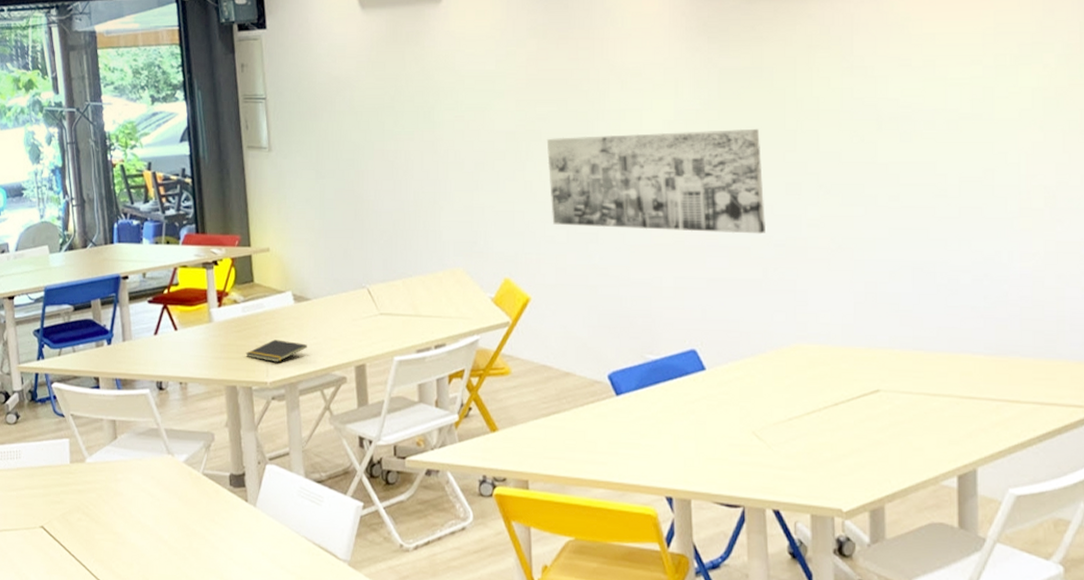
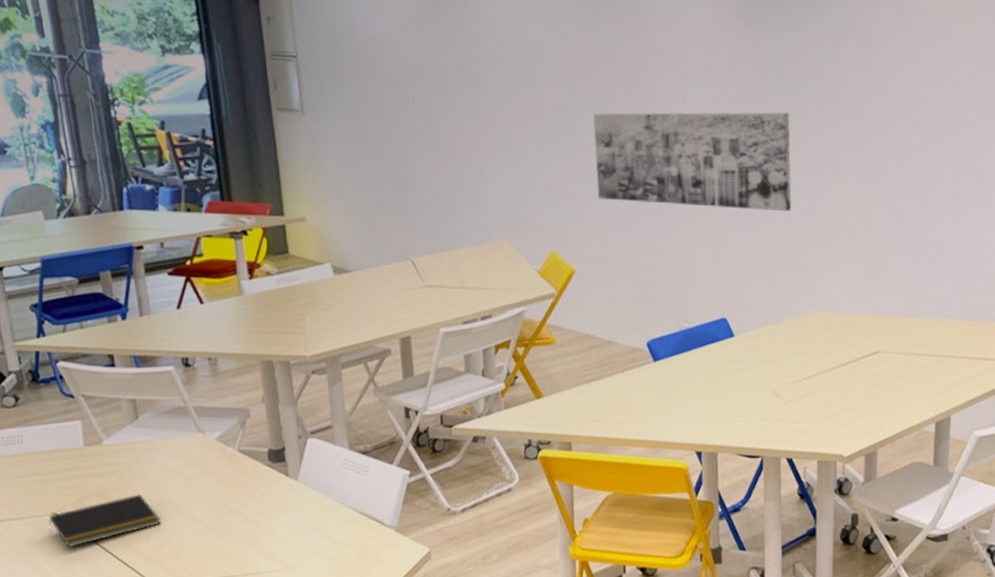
notepad: none [37,512,131,561] -> present [49,494,160,548]
notepad: present [245,339,307,362] -> none [282,312,349,335]

